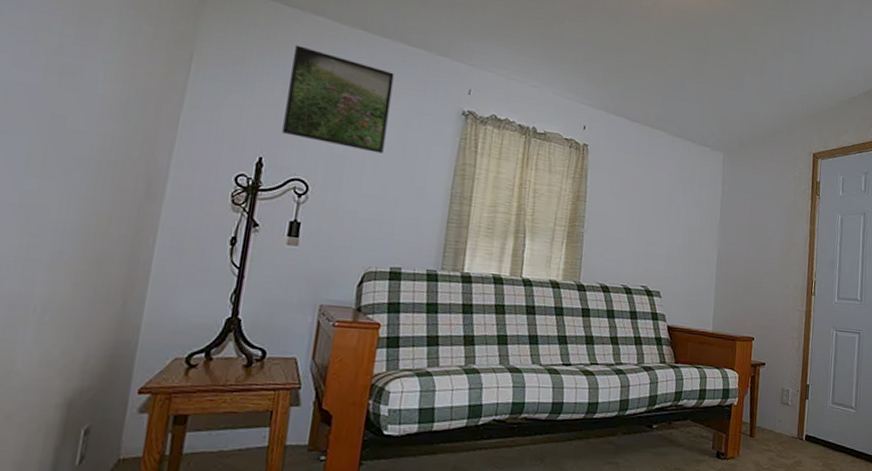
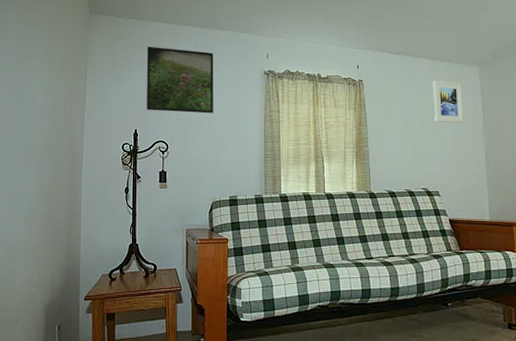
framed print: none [666,161,702,216] -> present [433,81,464,123]

